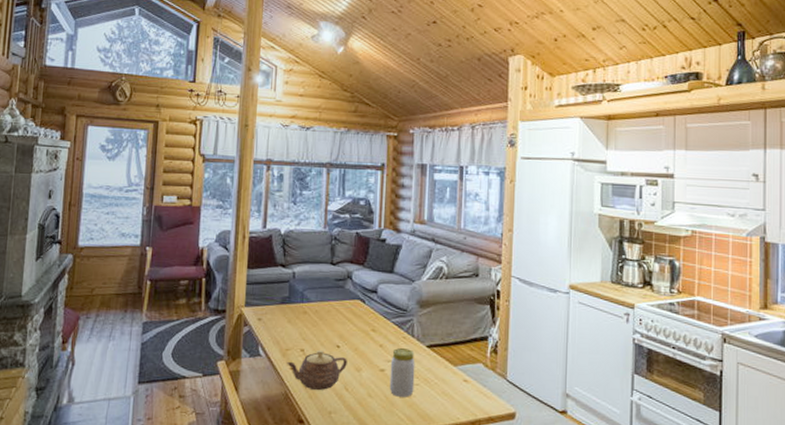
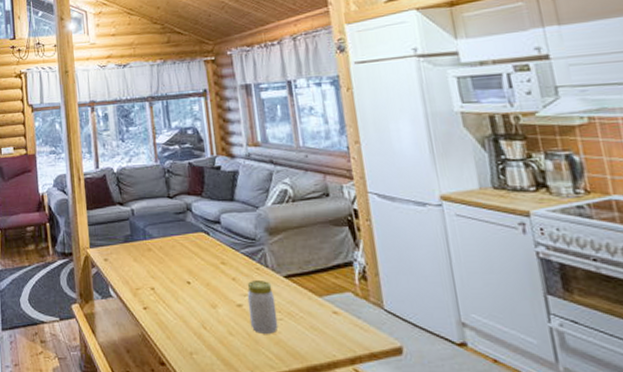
teapot: present [287,349,347,390] -> none [139,287,201,329]

